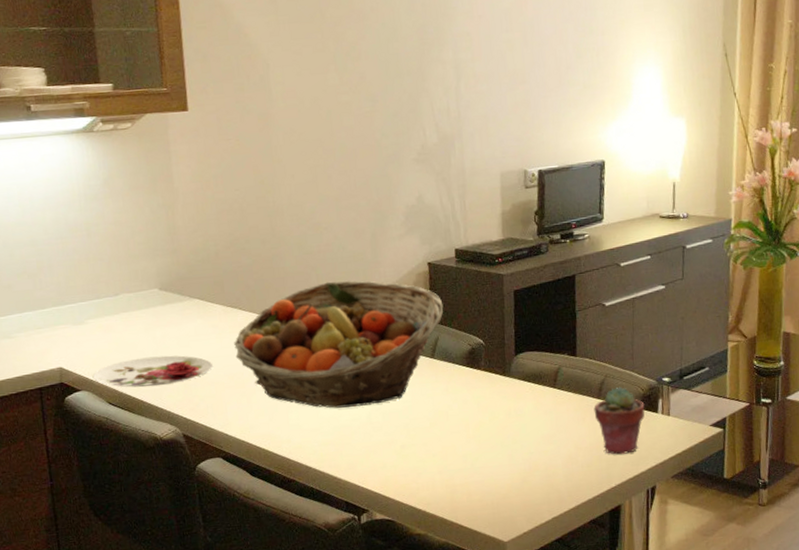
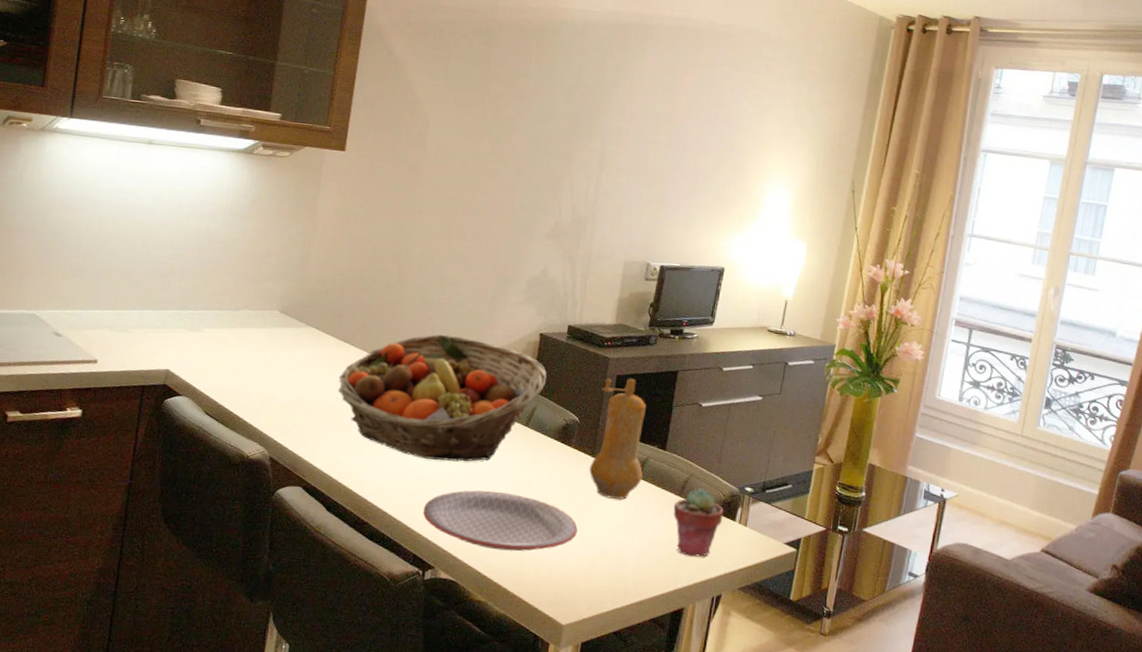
plate: present [93,355,213,388] -> none [197,374,314,406]
plate: none [345,426,503,483] -> present [422,490,578,552]
pepper mill: none [501,291,558,414] -> present [589,378,646,500]

